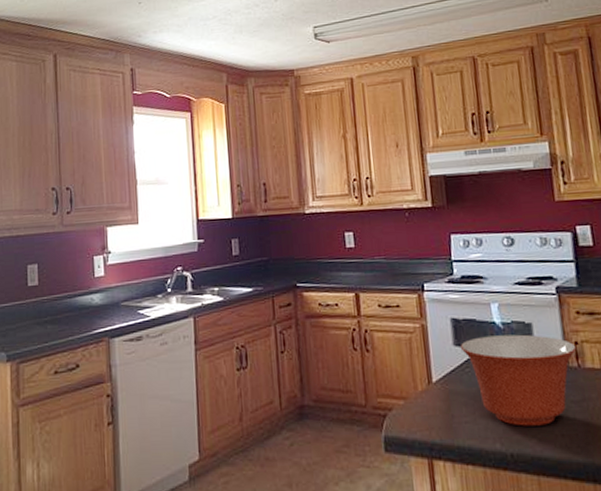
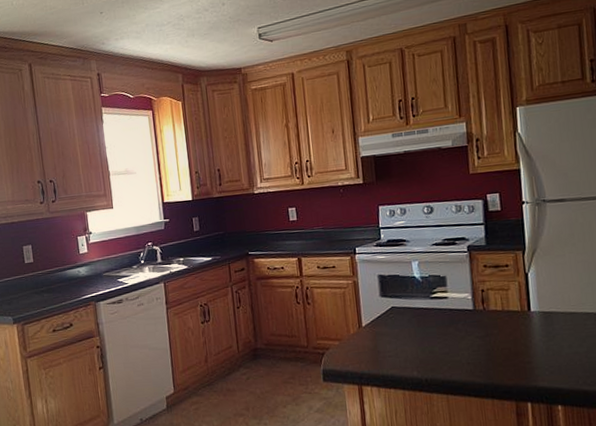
mixing bowl: present [460,334,577,426] -> none [385,285,483,358]

